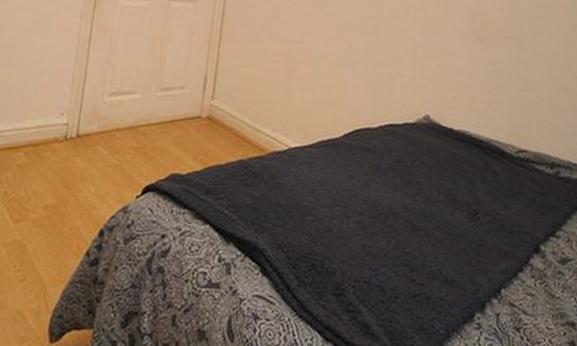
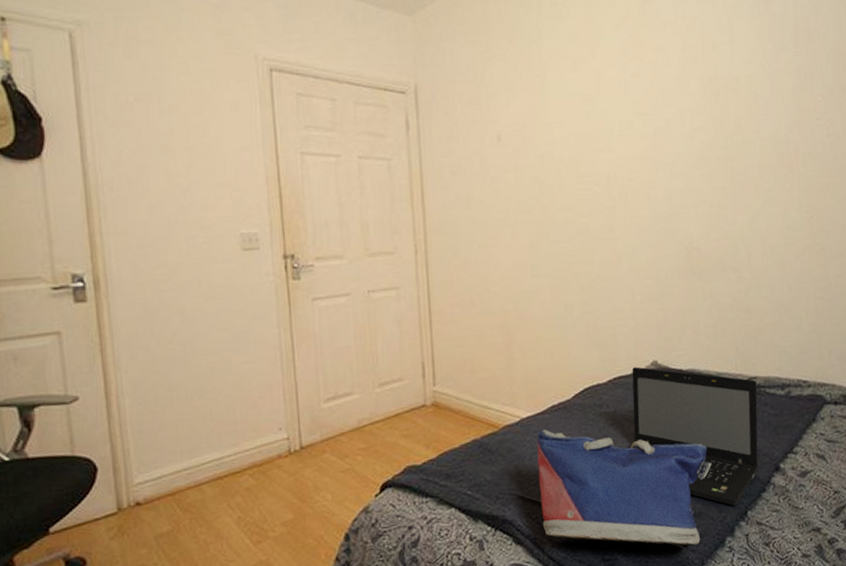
tote bag: none [292,162,471,315] -> present [537,429,712,546]
laptop: none [387,117,526,282] -> present [627,366,759,507]

